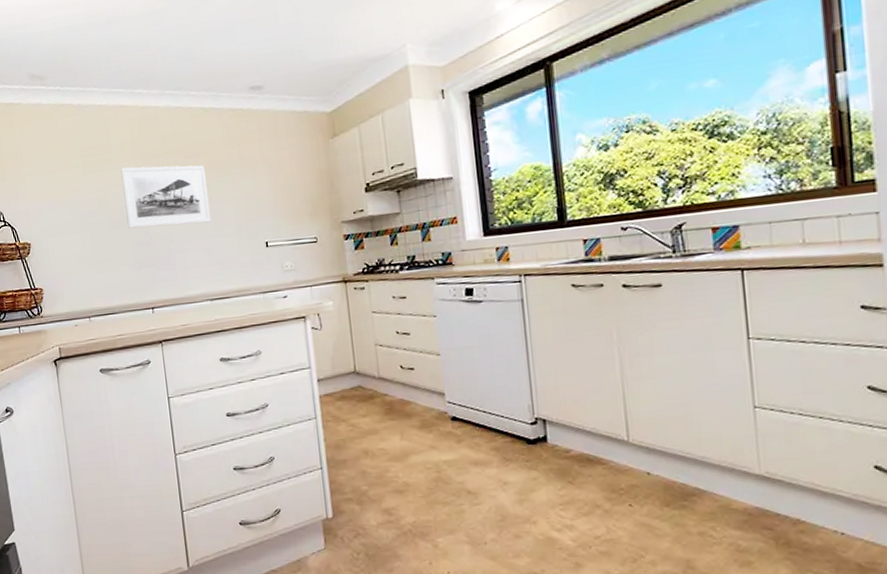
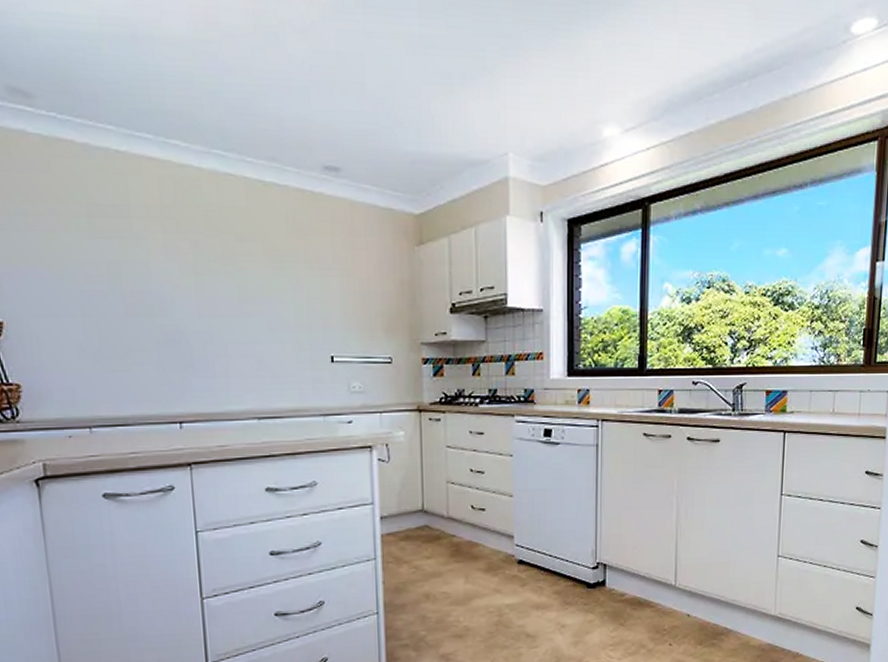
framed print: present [121,165,211,229] -> none [144,239,264,324]

